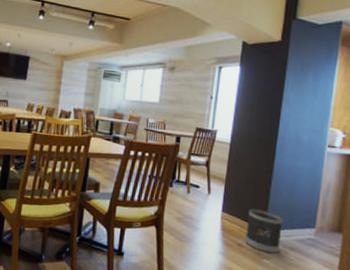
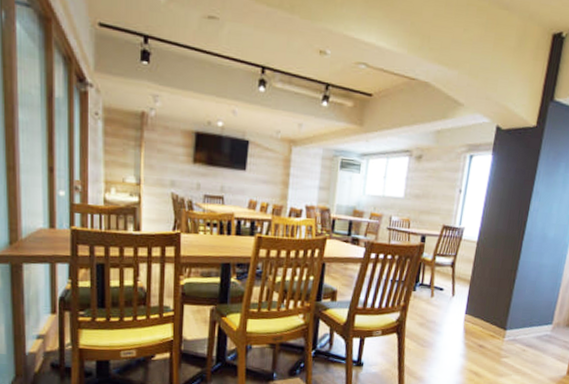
wastebasket: present [245,209,283,254] -> none [486,309,524,352]

